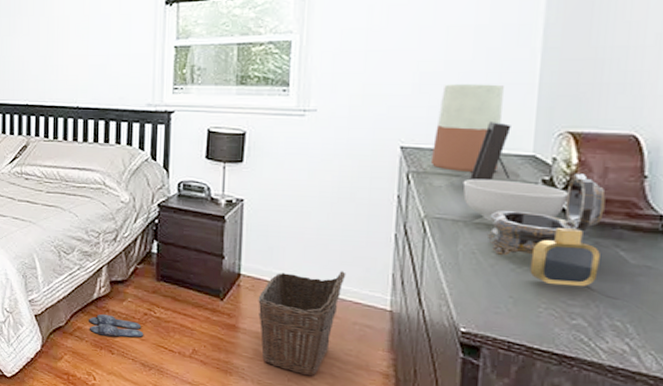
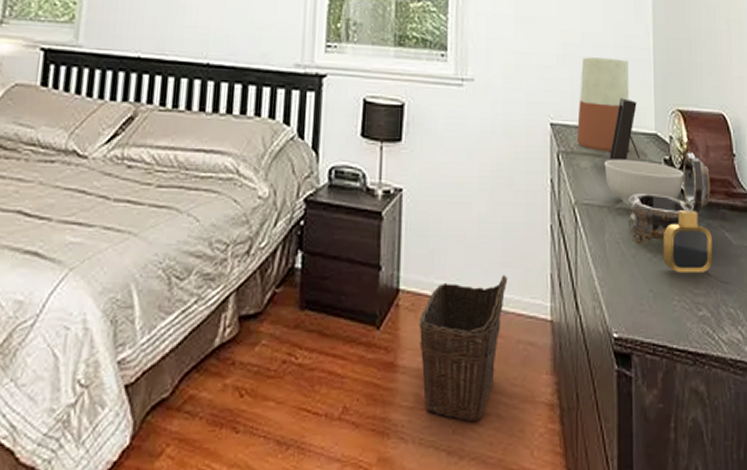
slippers: present [89,314,144,338] -> none [206,370,282,405]

